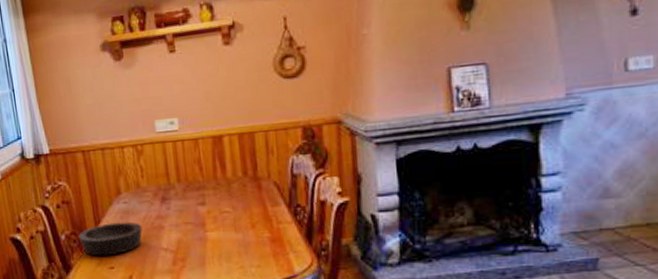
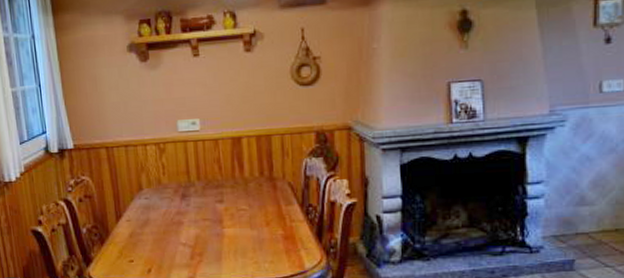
bowl: present [78,222,143,256] -> none [100,217,162,250]

